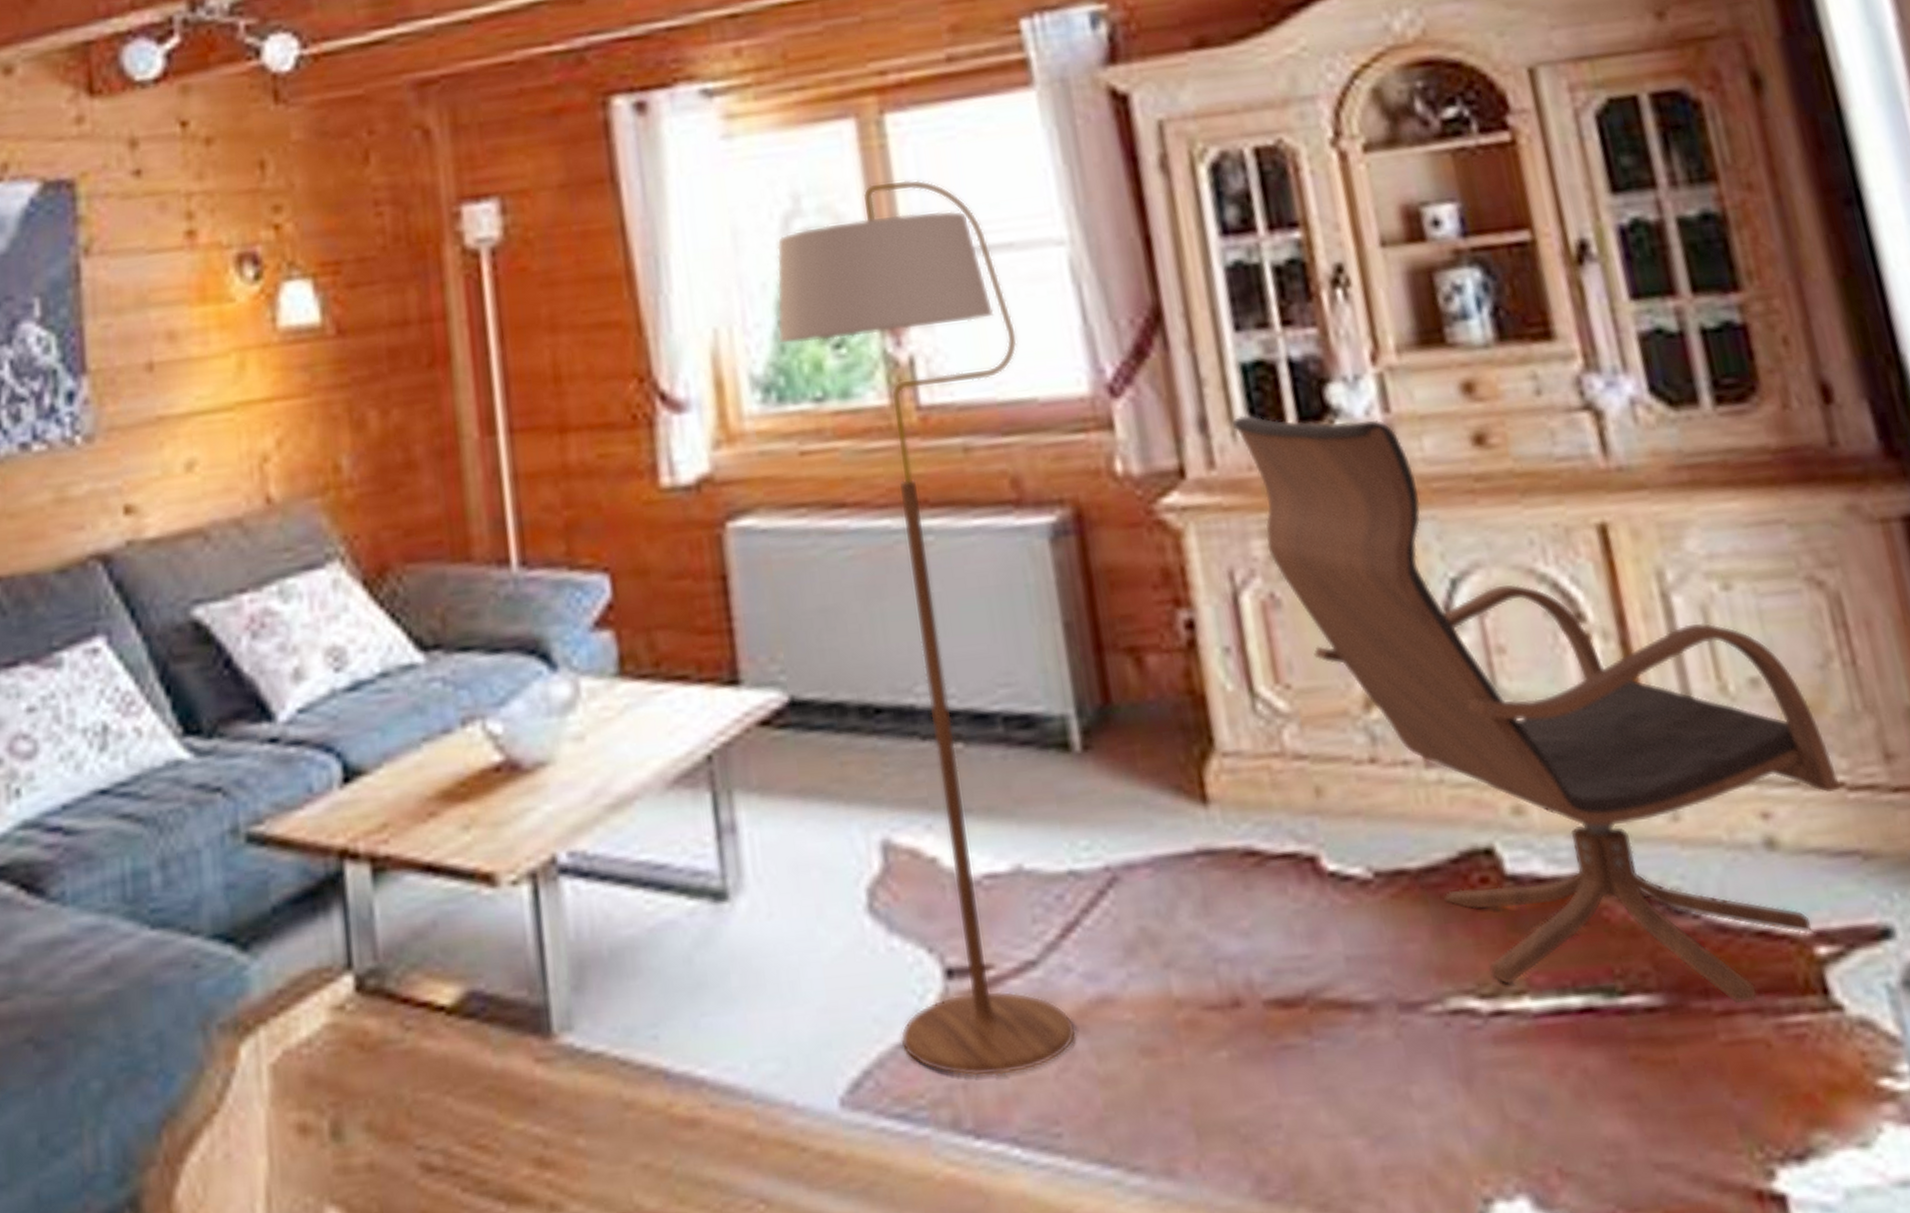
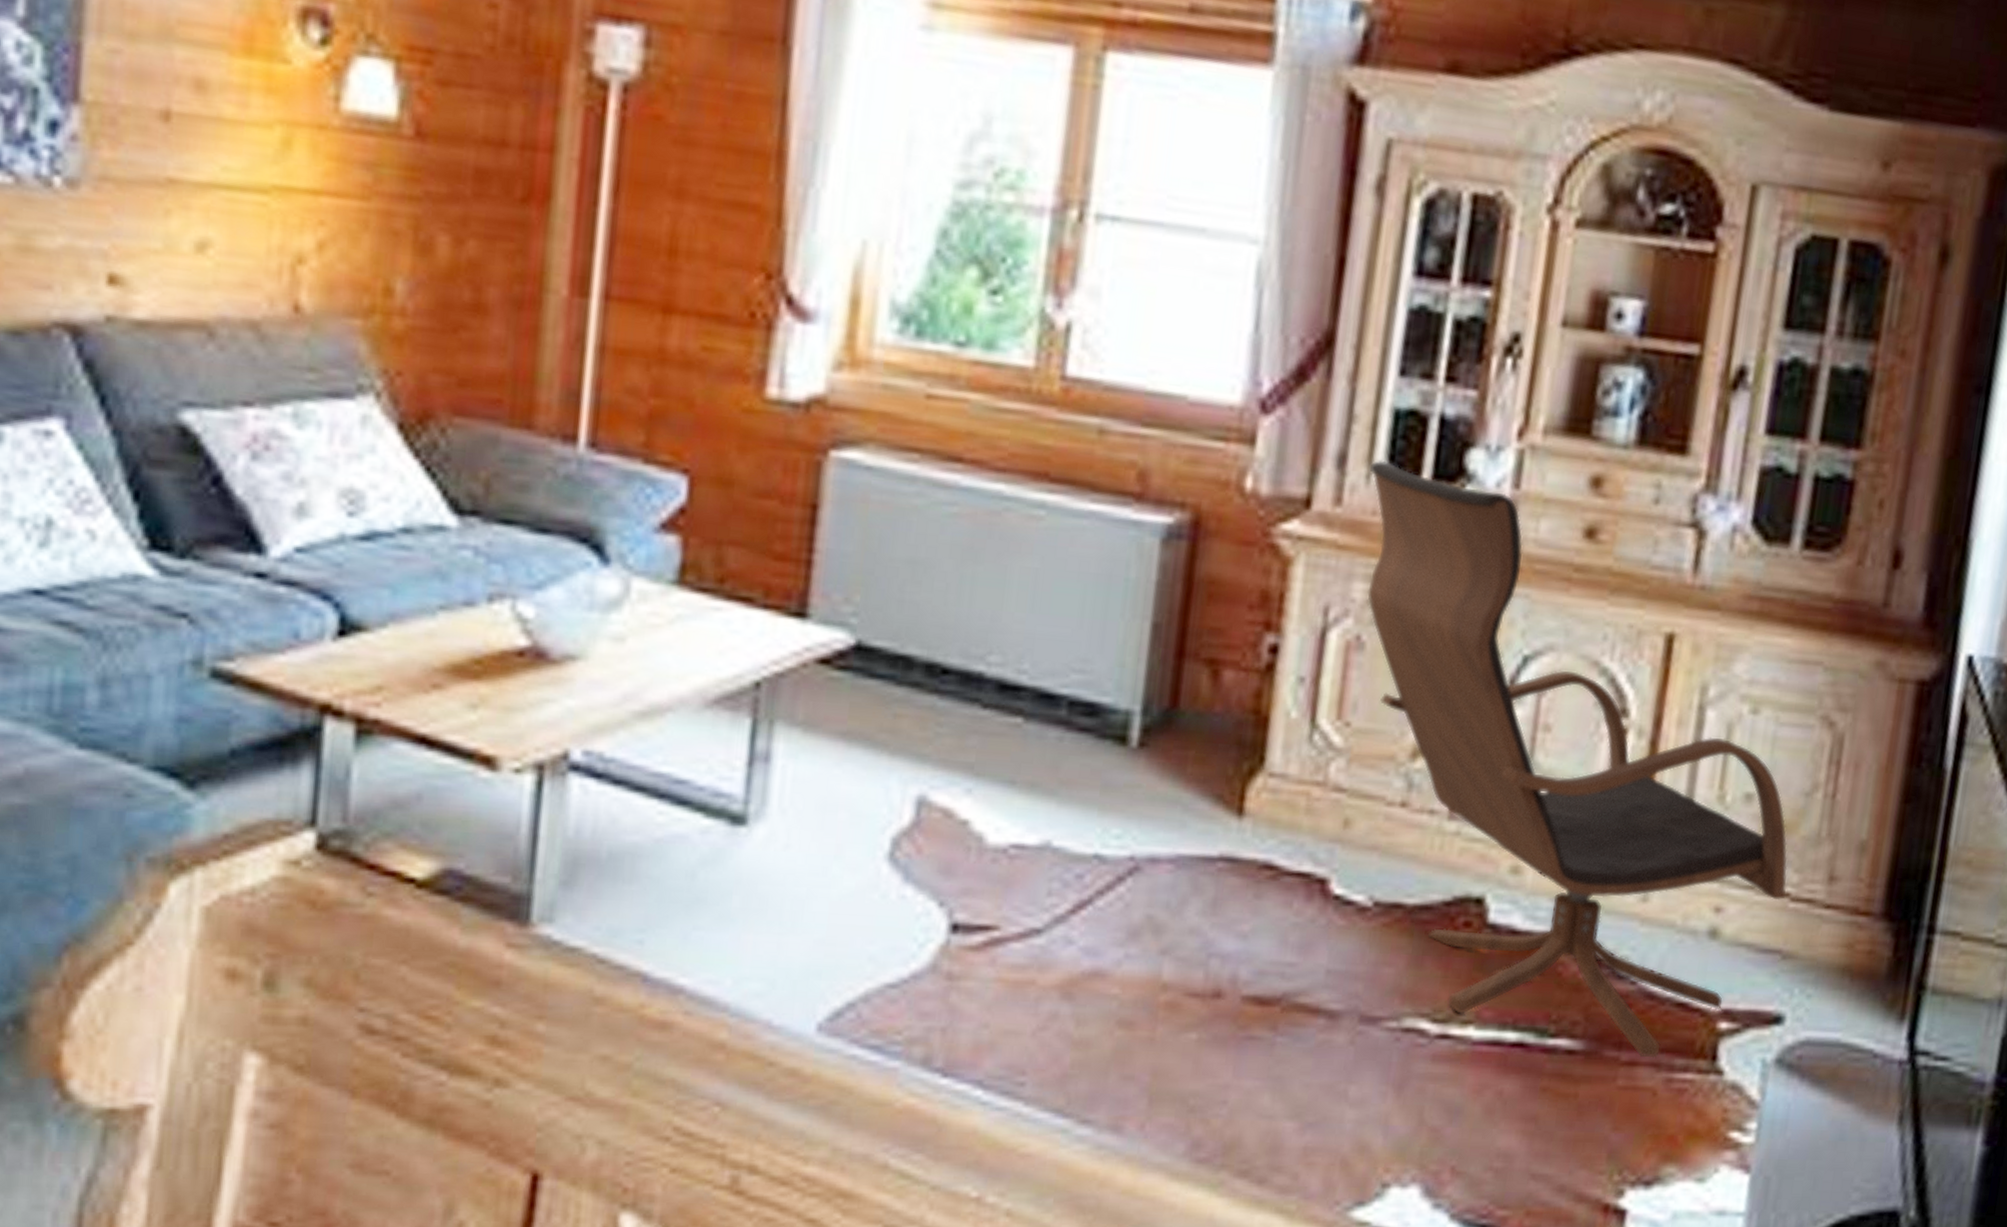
floor lamp: present [777,179,1076,1077] -> none [891,125,1185,1026]

